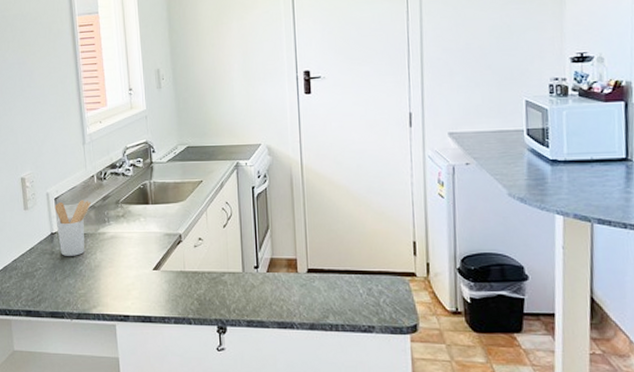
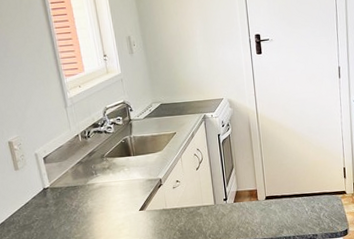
utensil holder: present [54,200,91,256] -> none [44,157,78,207]

